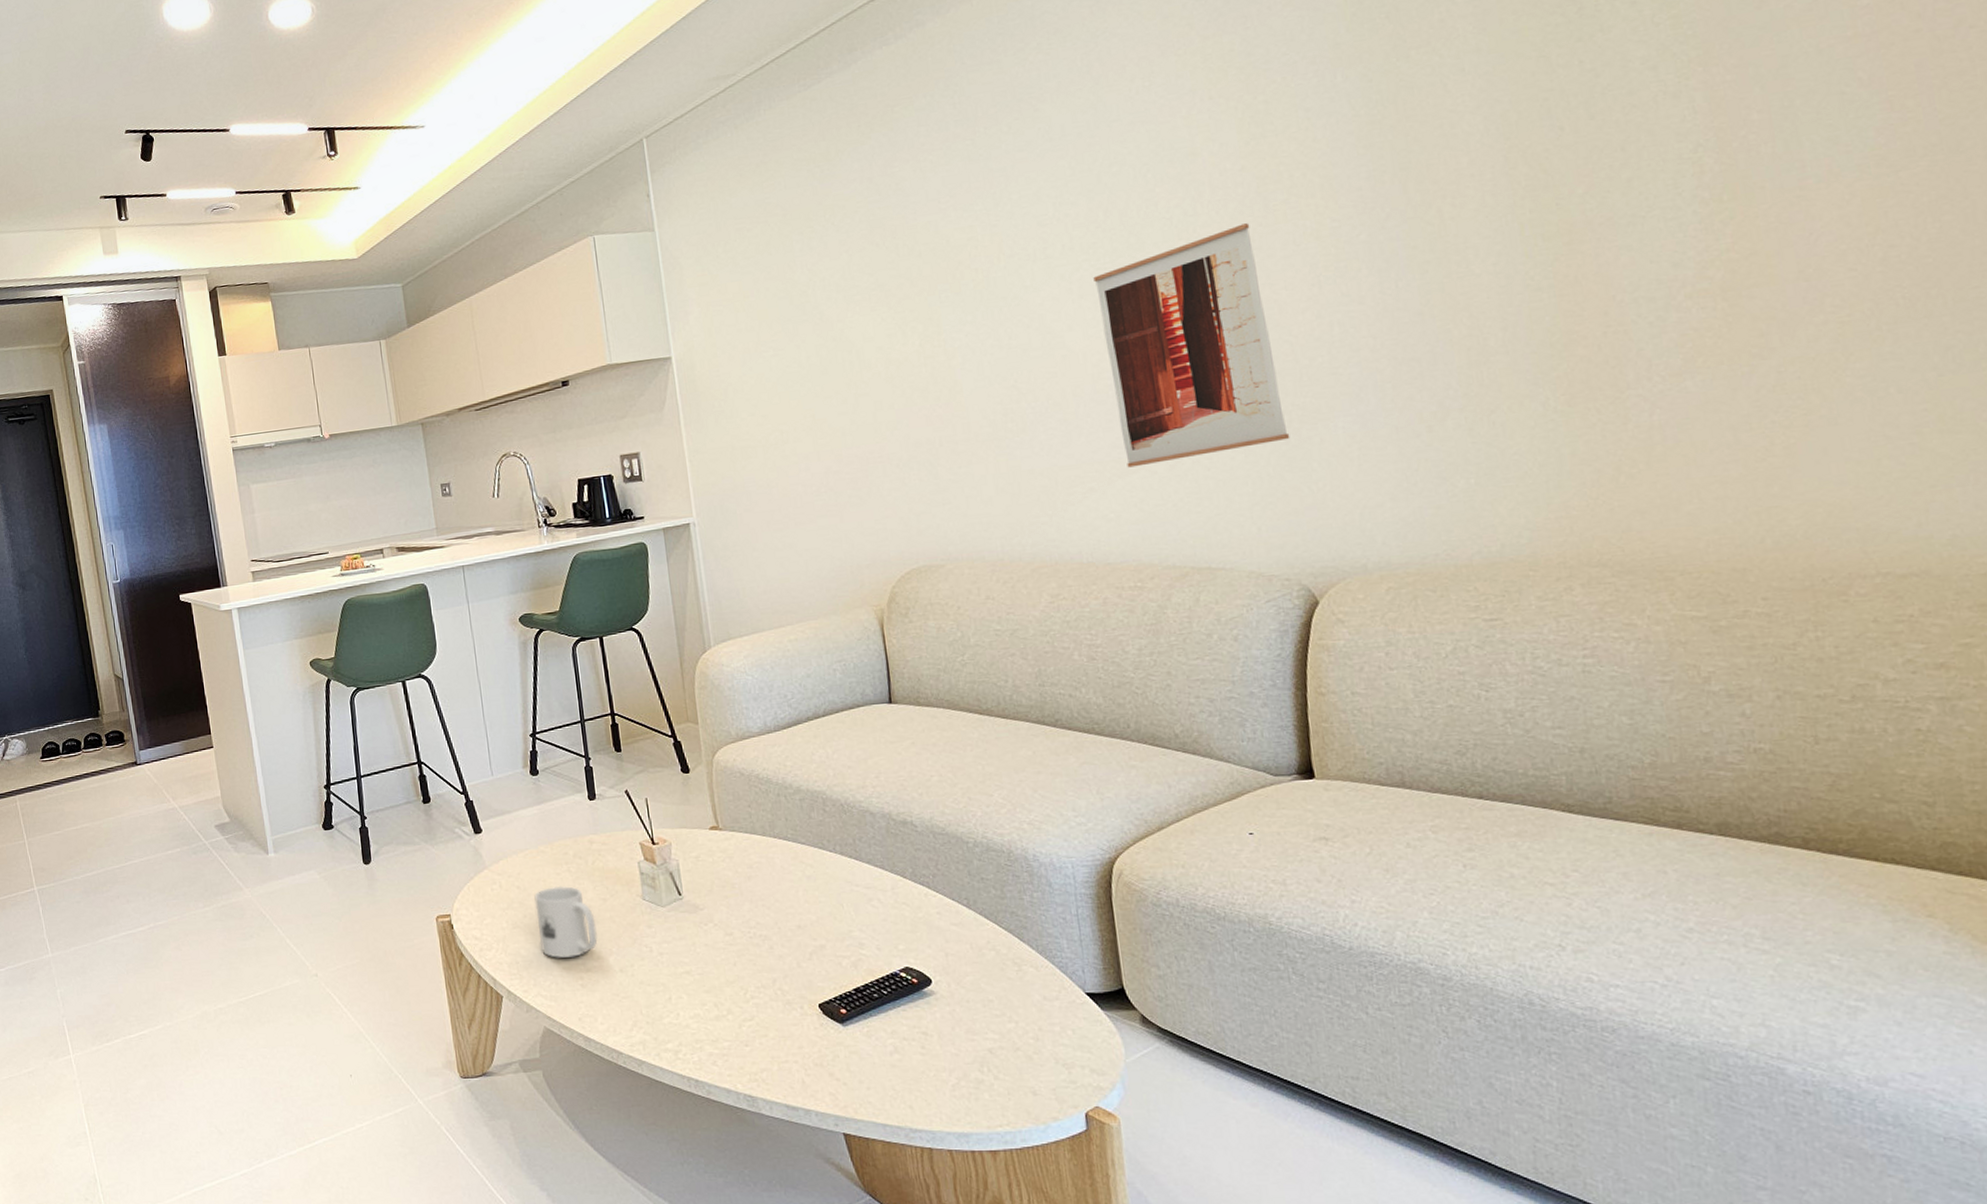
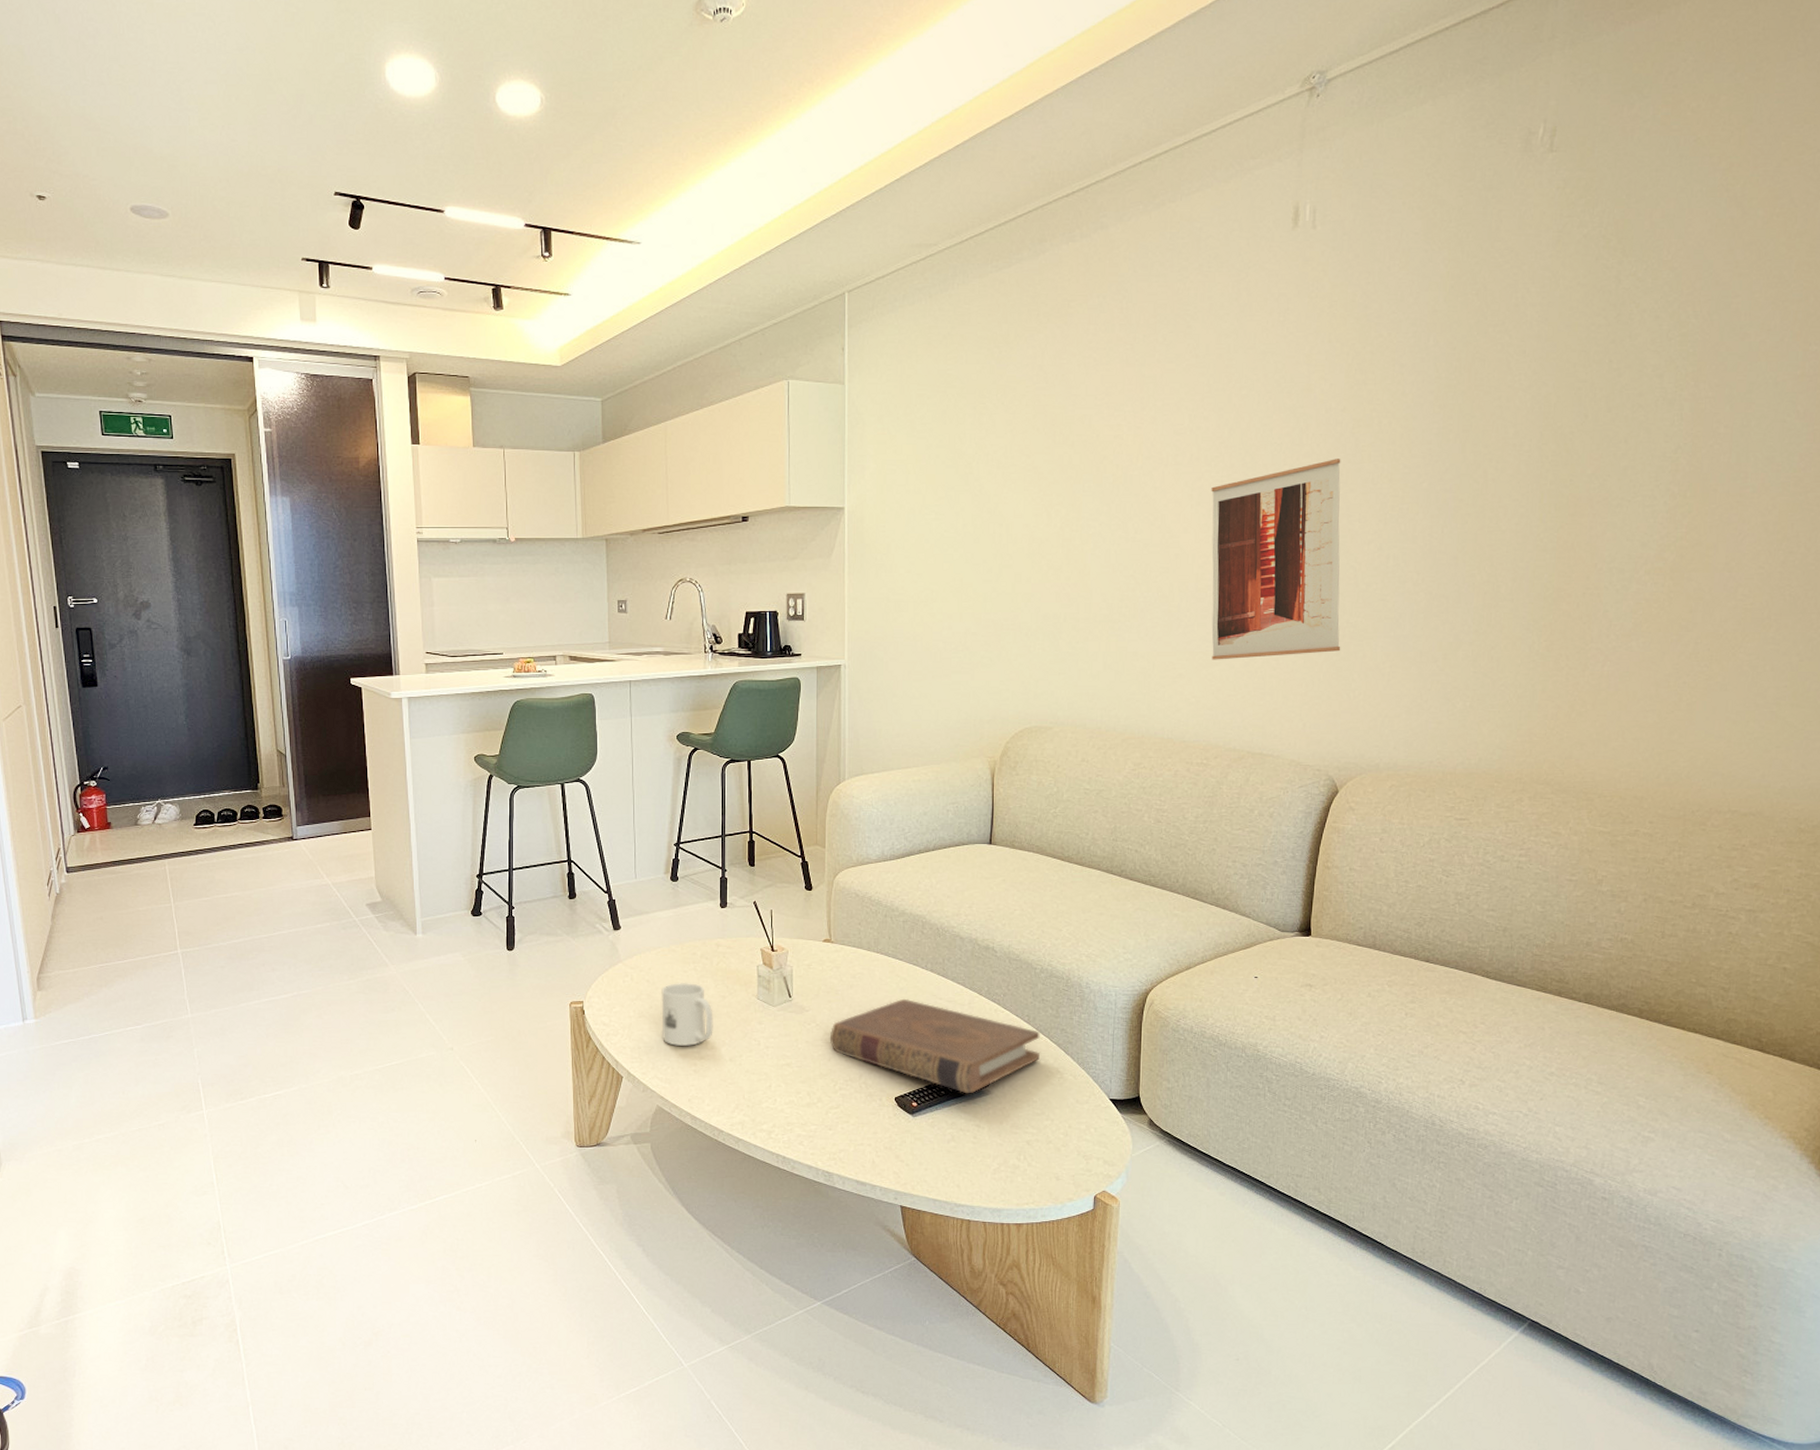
book: none [731,888,989,996] -> present [829,998,1040,1094]

